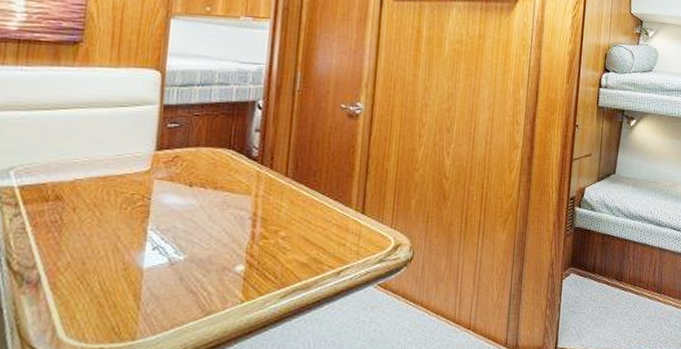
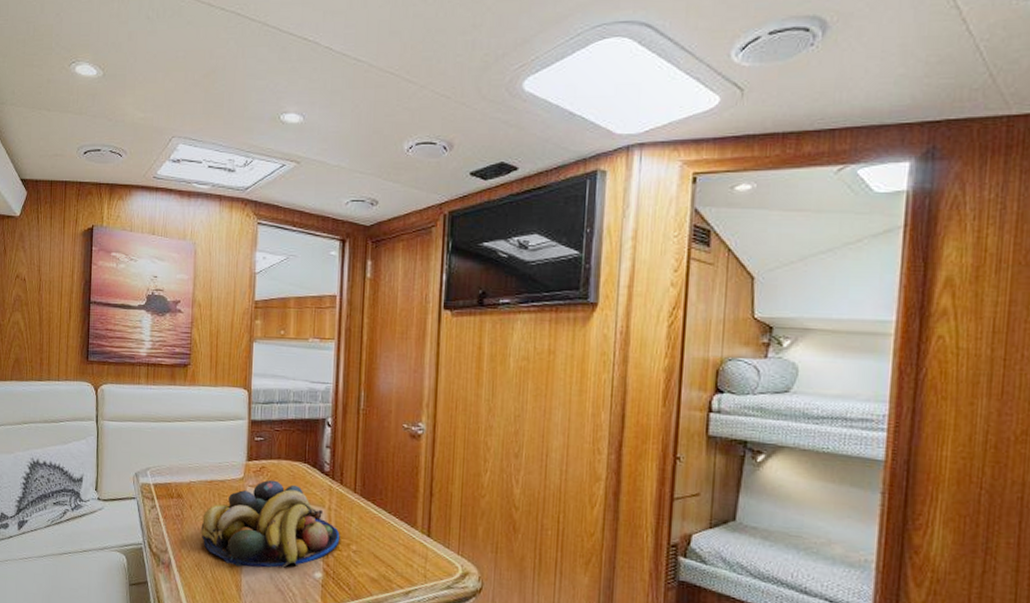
fruit bowl: none [87,170,268,272] -> present [201,479,340,568]

